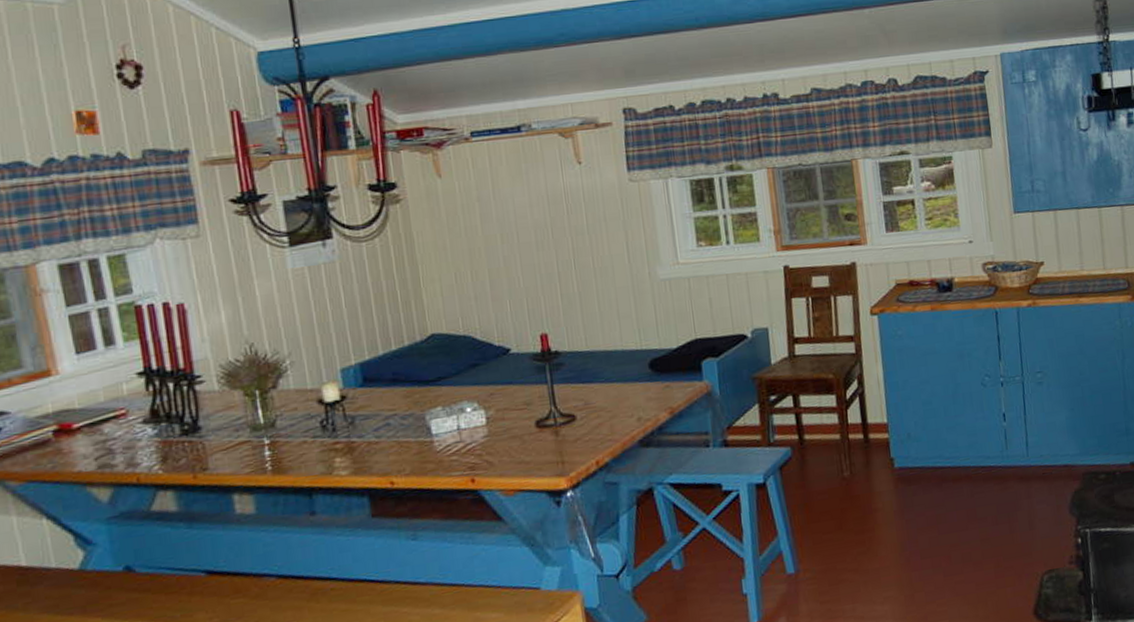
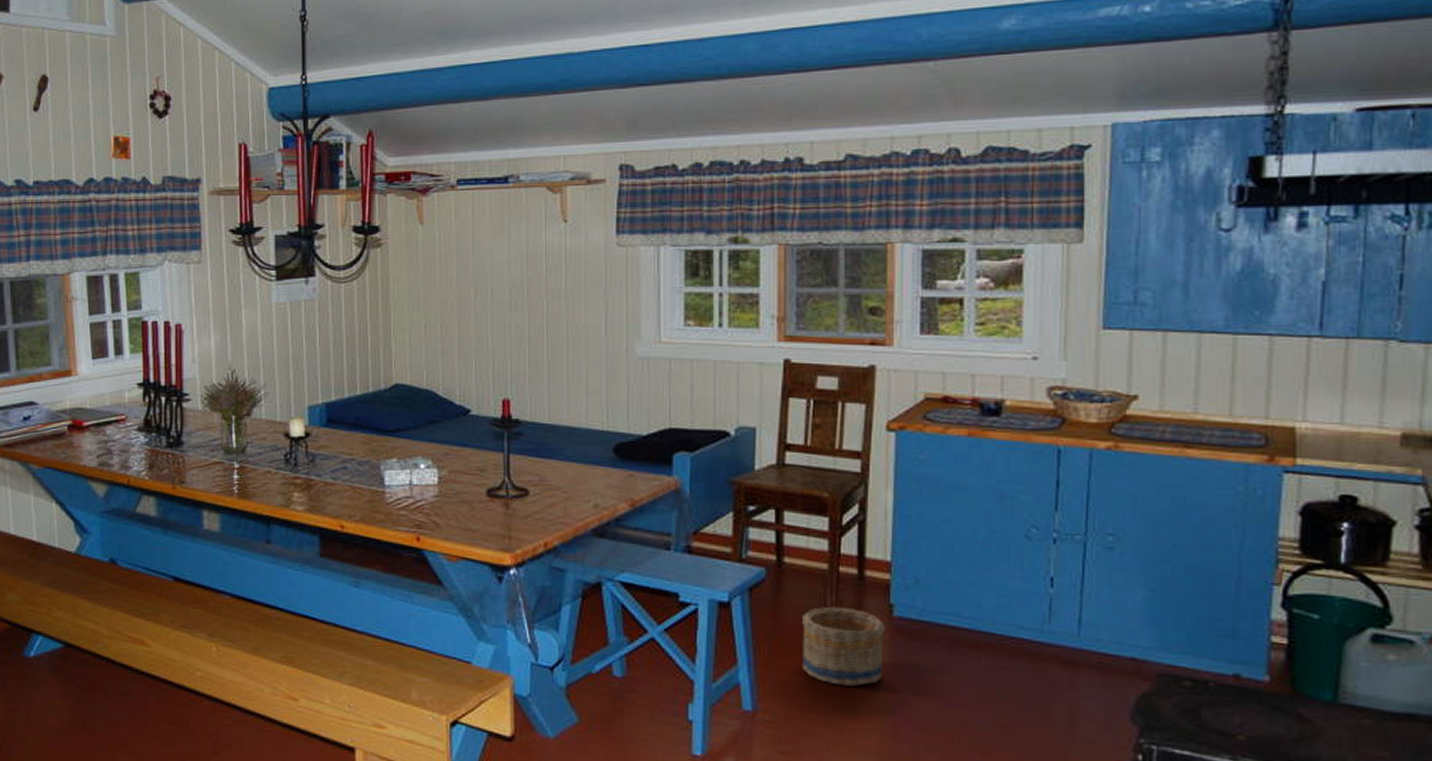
basket: none [825,468,893,535] -> present [802,606,885,686]

